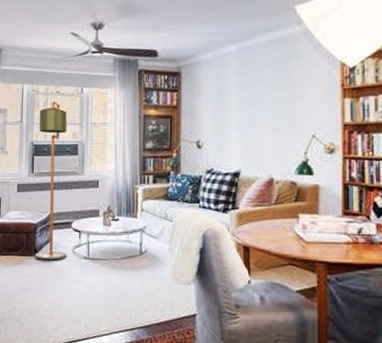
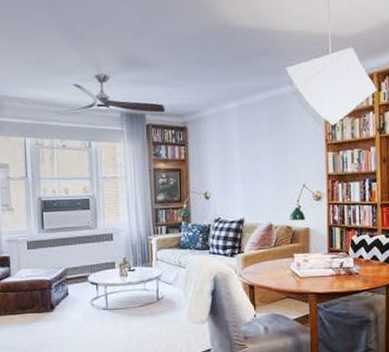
floor lamp: present [35,101,67,260] -> none [45,155,85,315]

